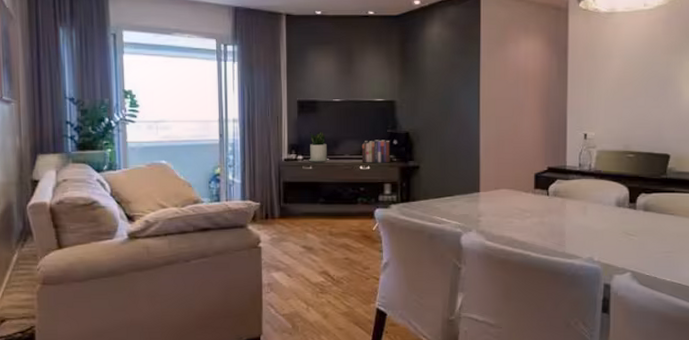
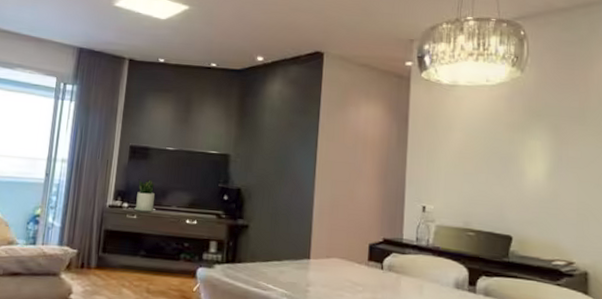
books: present [361,140,391,163] -> none [189,193,221,219]

